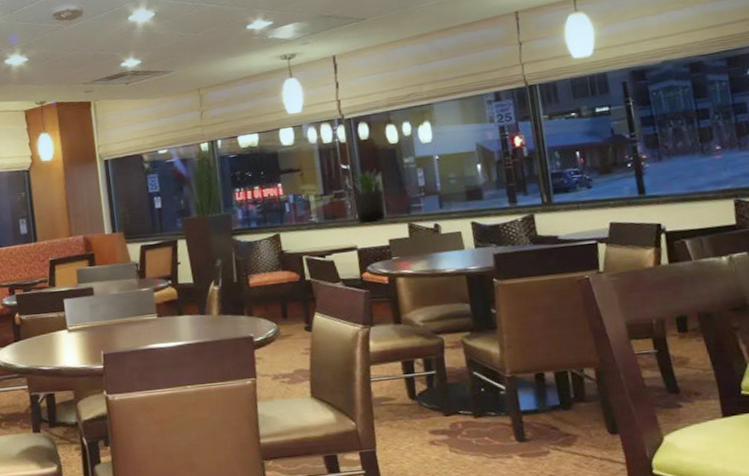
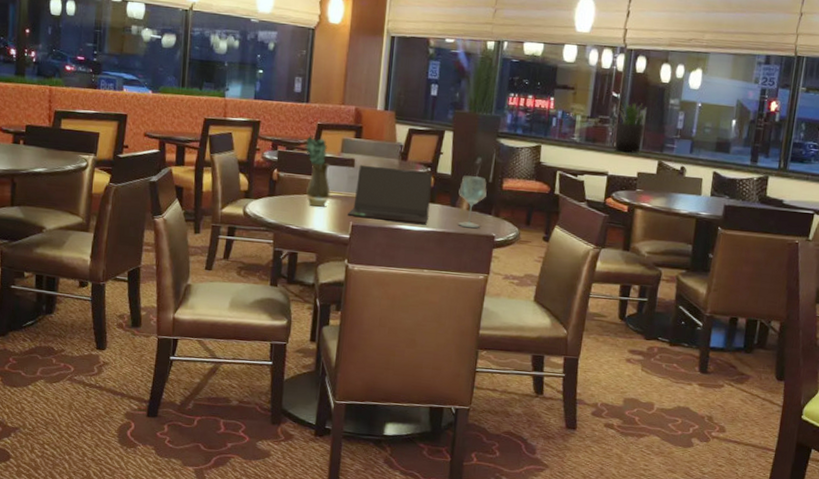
vase: none [40,271,76,343] -> present [304,134,331,207]
laptop: none [97,284,180,346] -> present [348,164,434,225]
wine glass: none [204,278,235,333] -> present [458,175,487,228]

